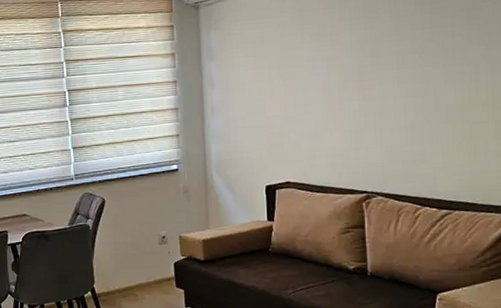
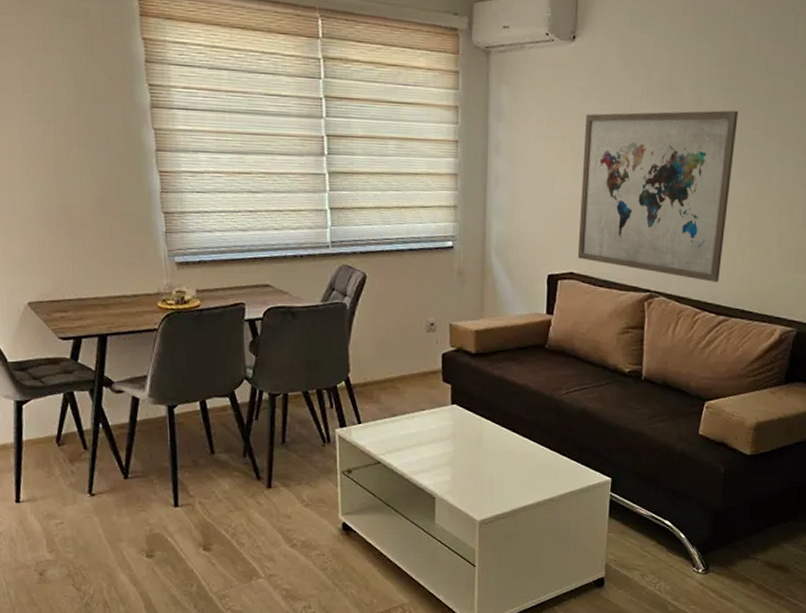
wall art: none [289,21,438,179] -> present [577,110,739,282]

